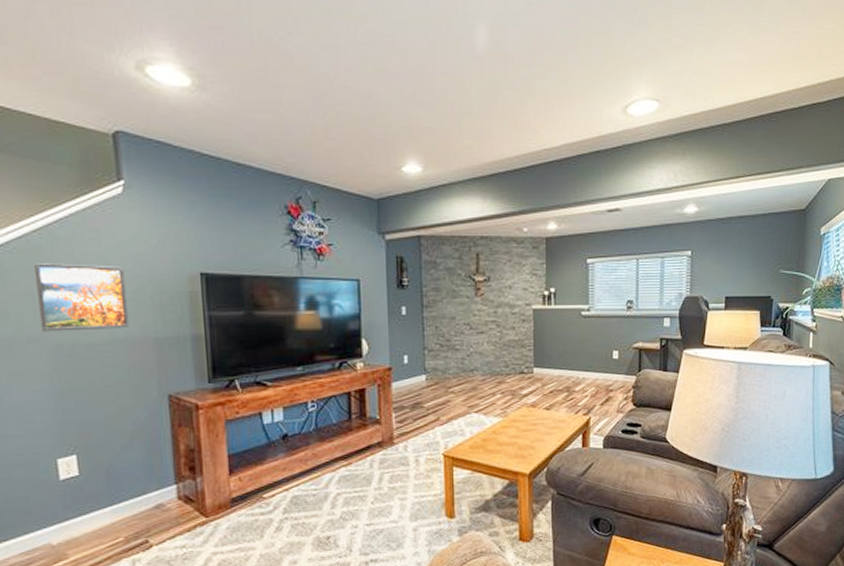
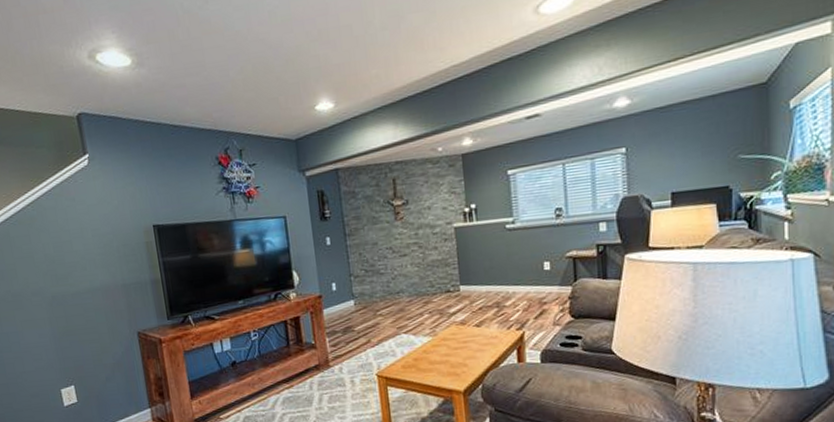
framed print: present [34,263,130,332] -> none [31,226,104,286]

